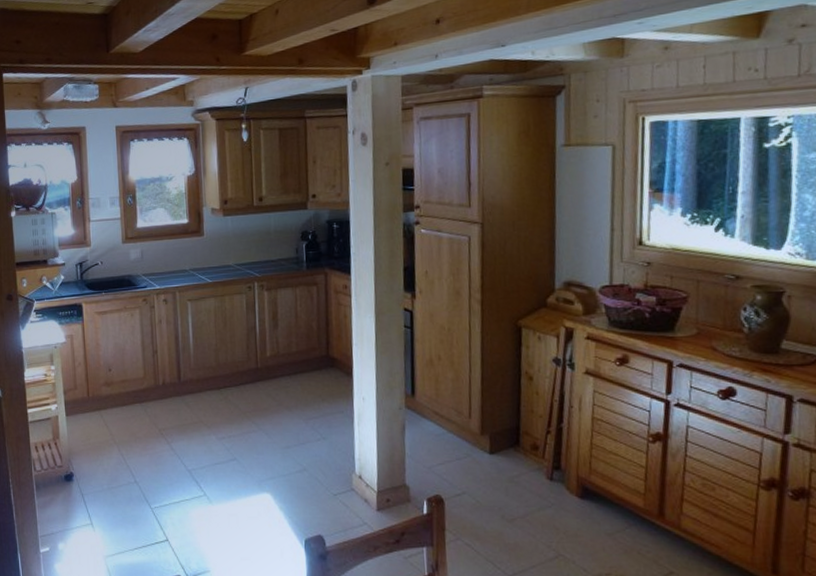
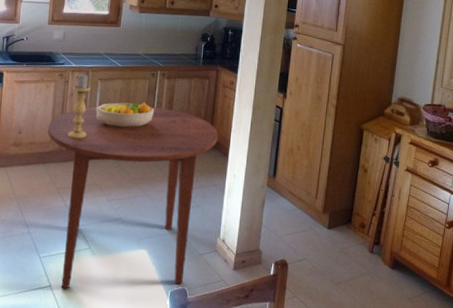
dining table: none [139,325,337,543] -> present [47,105,218,289]
candle holder: none [160,295,183,372] -> present [67,73,91,139]
fruit bowl: none [190,322,257,354] -> present [96,102,155,128]

